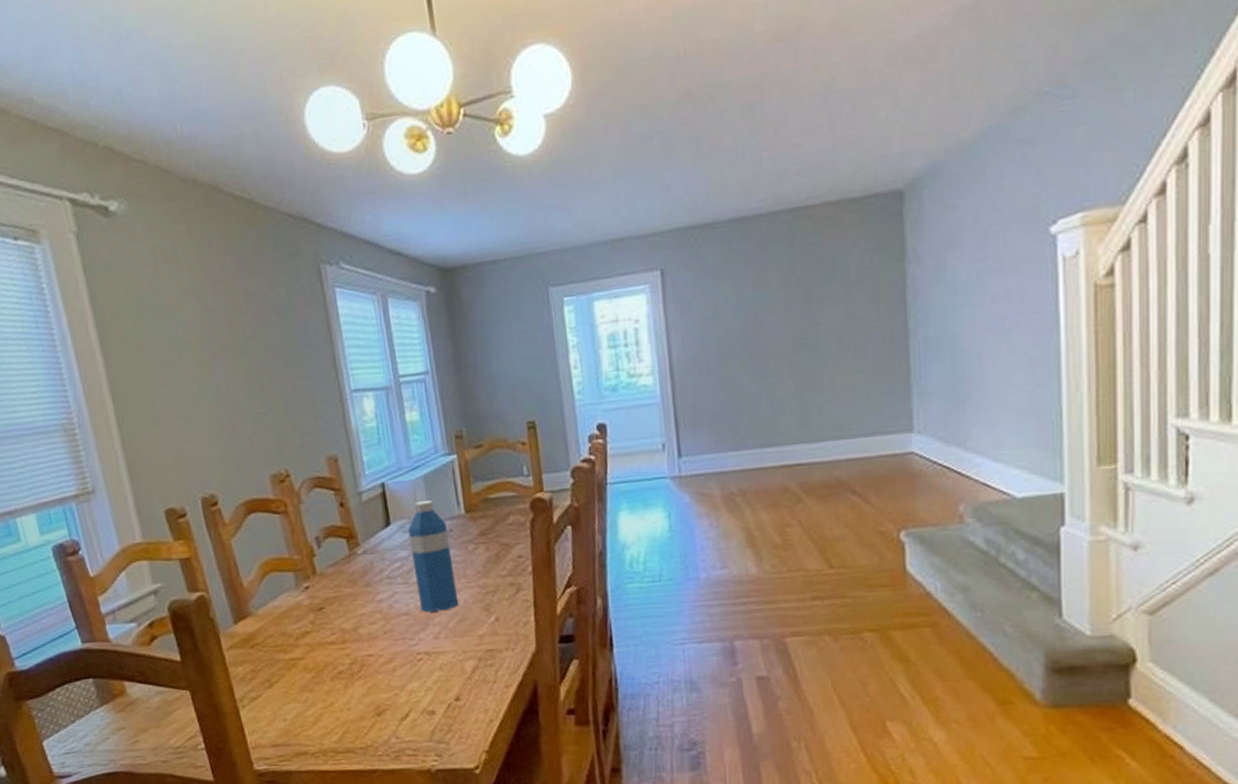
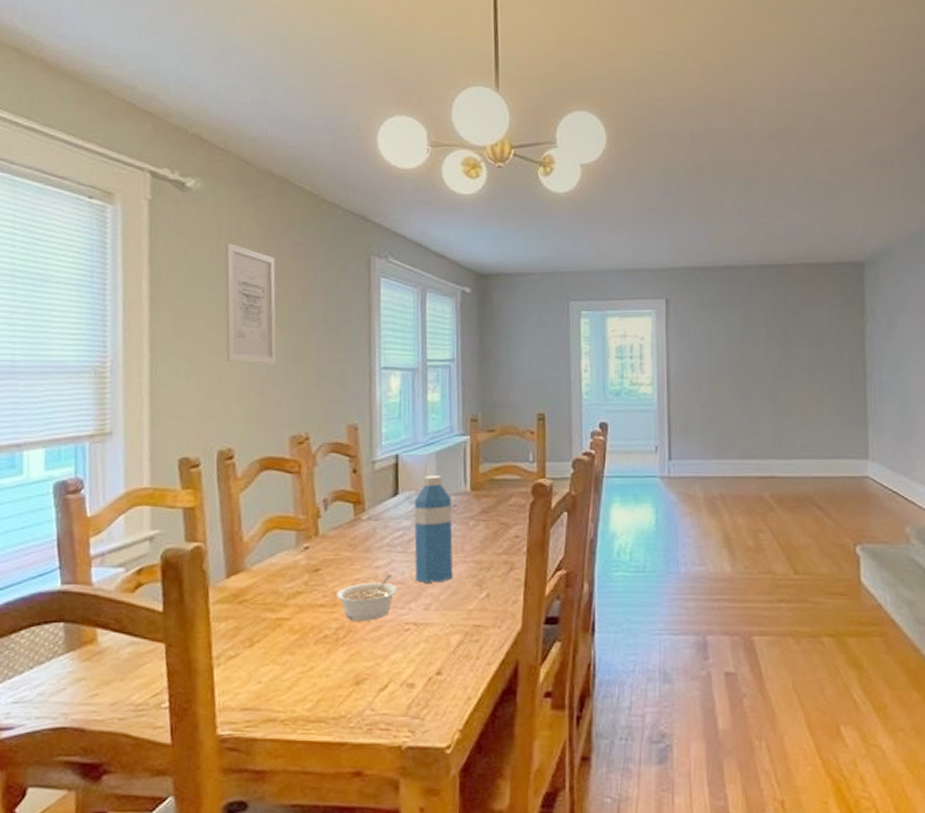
wall art: none [163,269,242,403] -> present [224,242,277,364]
legume: none [343,607,405,656] -> present [336,575,399,622]

